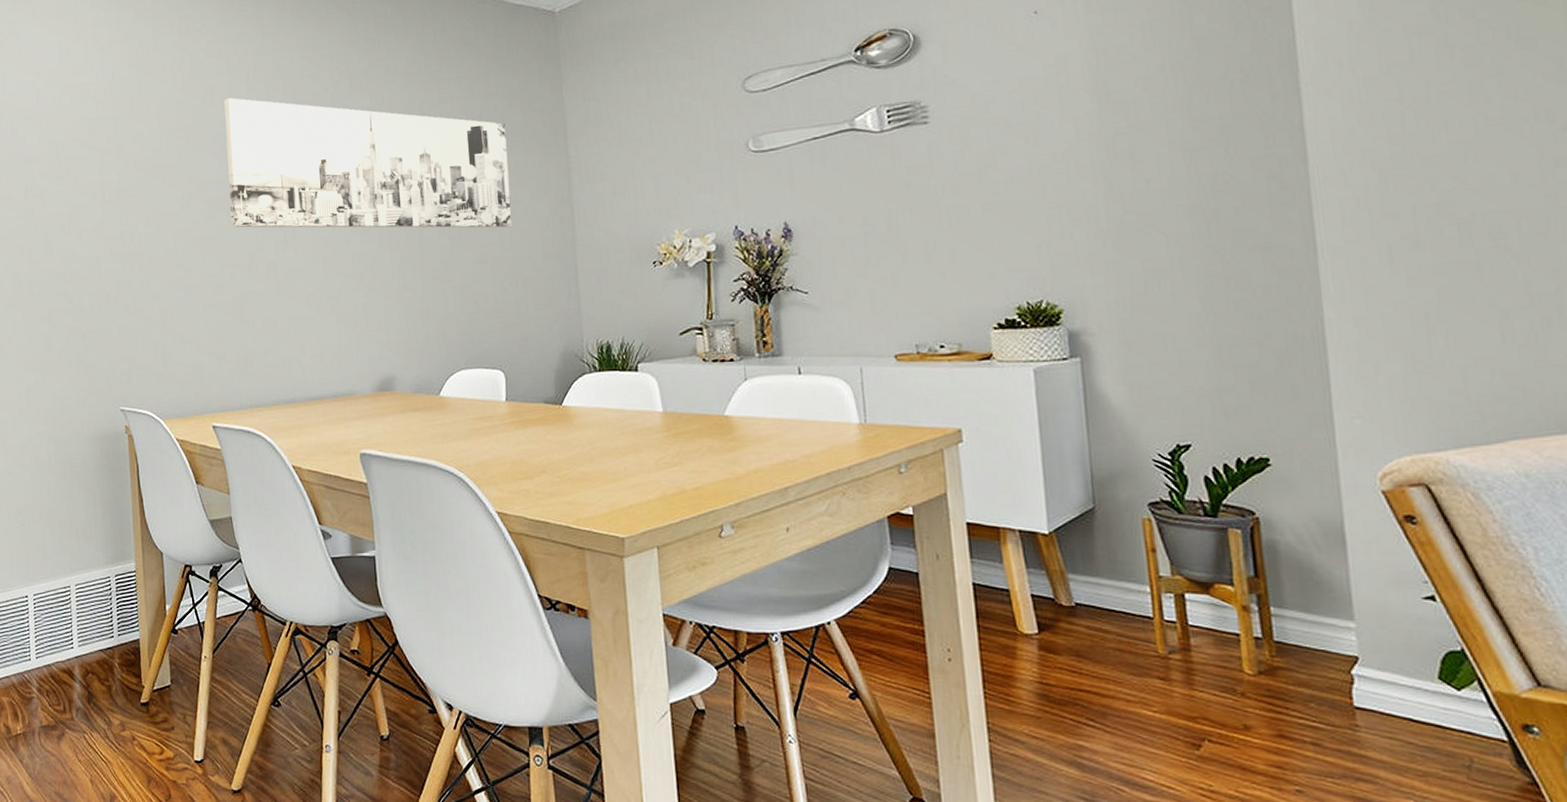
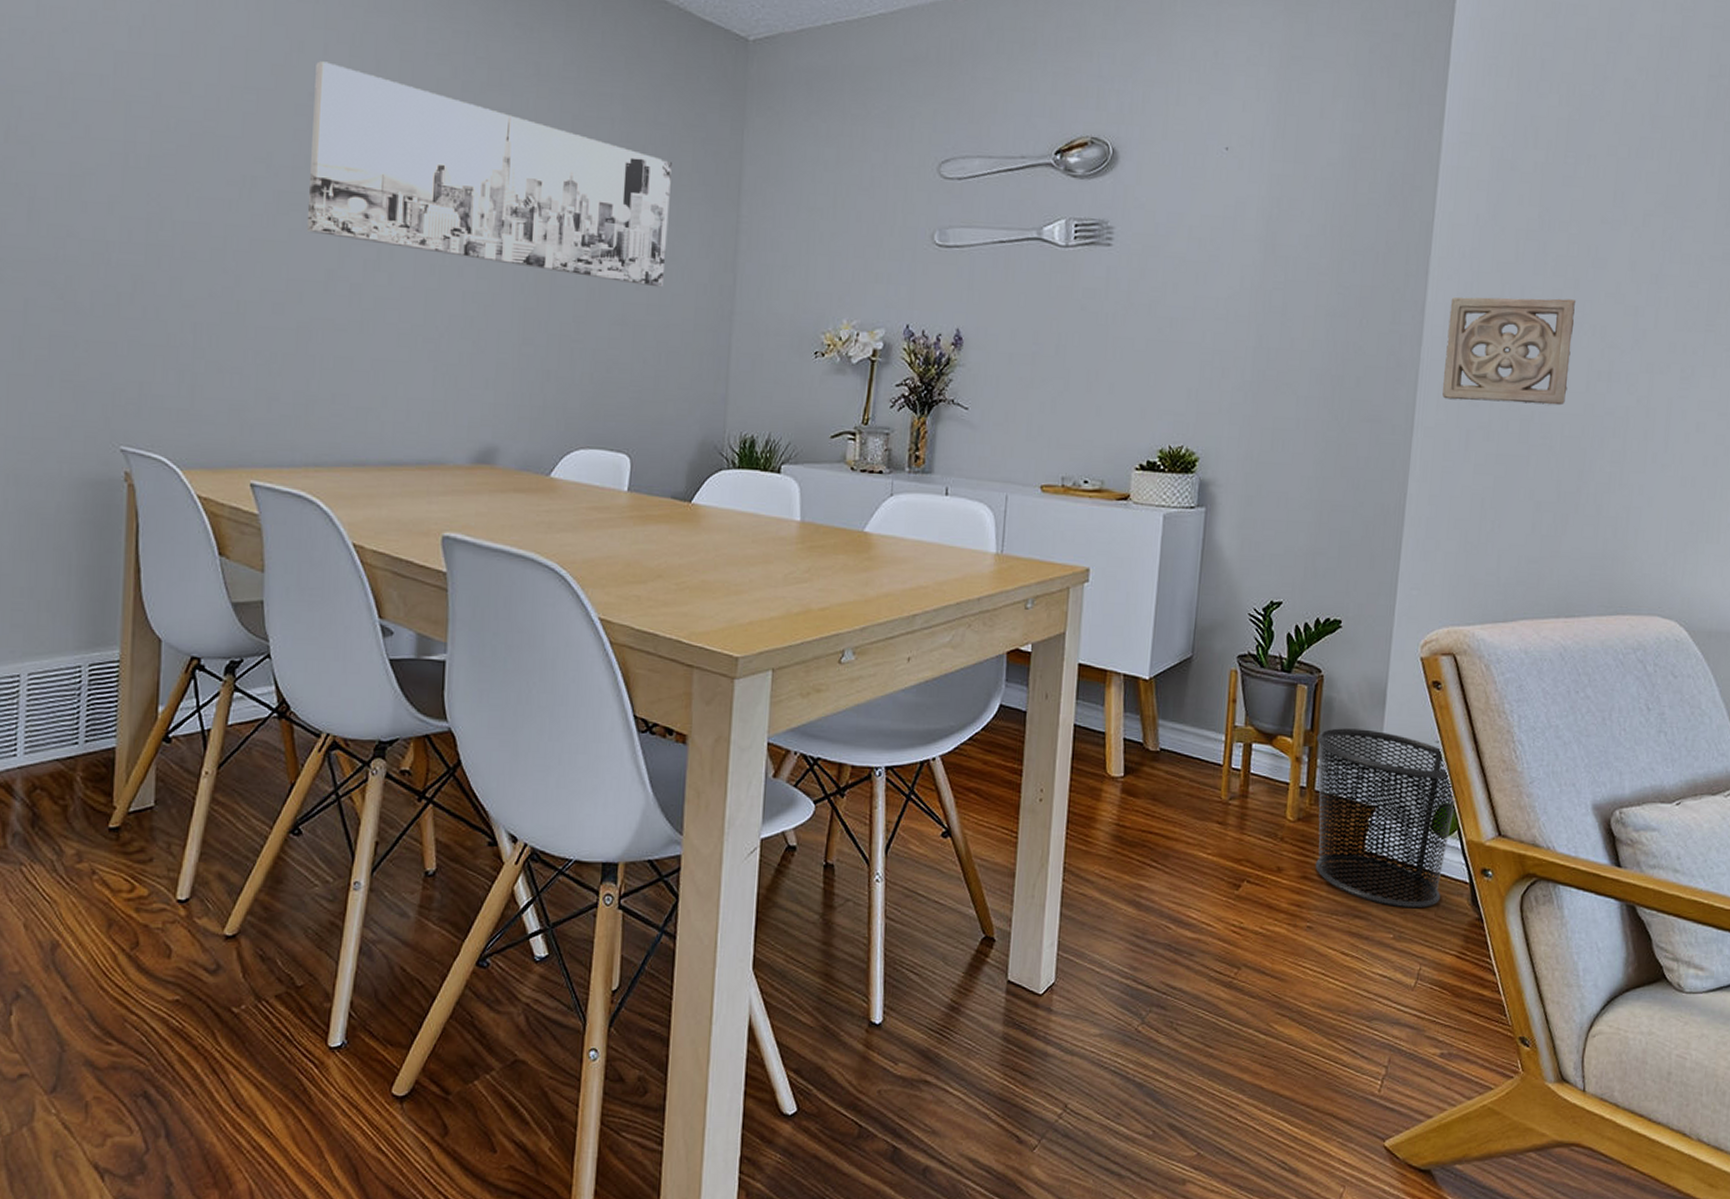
waste bin: none [1263,572,1472,771] -> present [1315,728,1456,909]
wall ornament: none [1335,87,1515,215] -> present [1442,297,1577,406]

